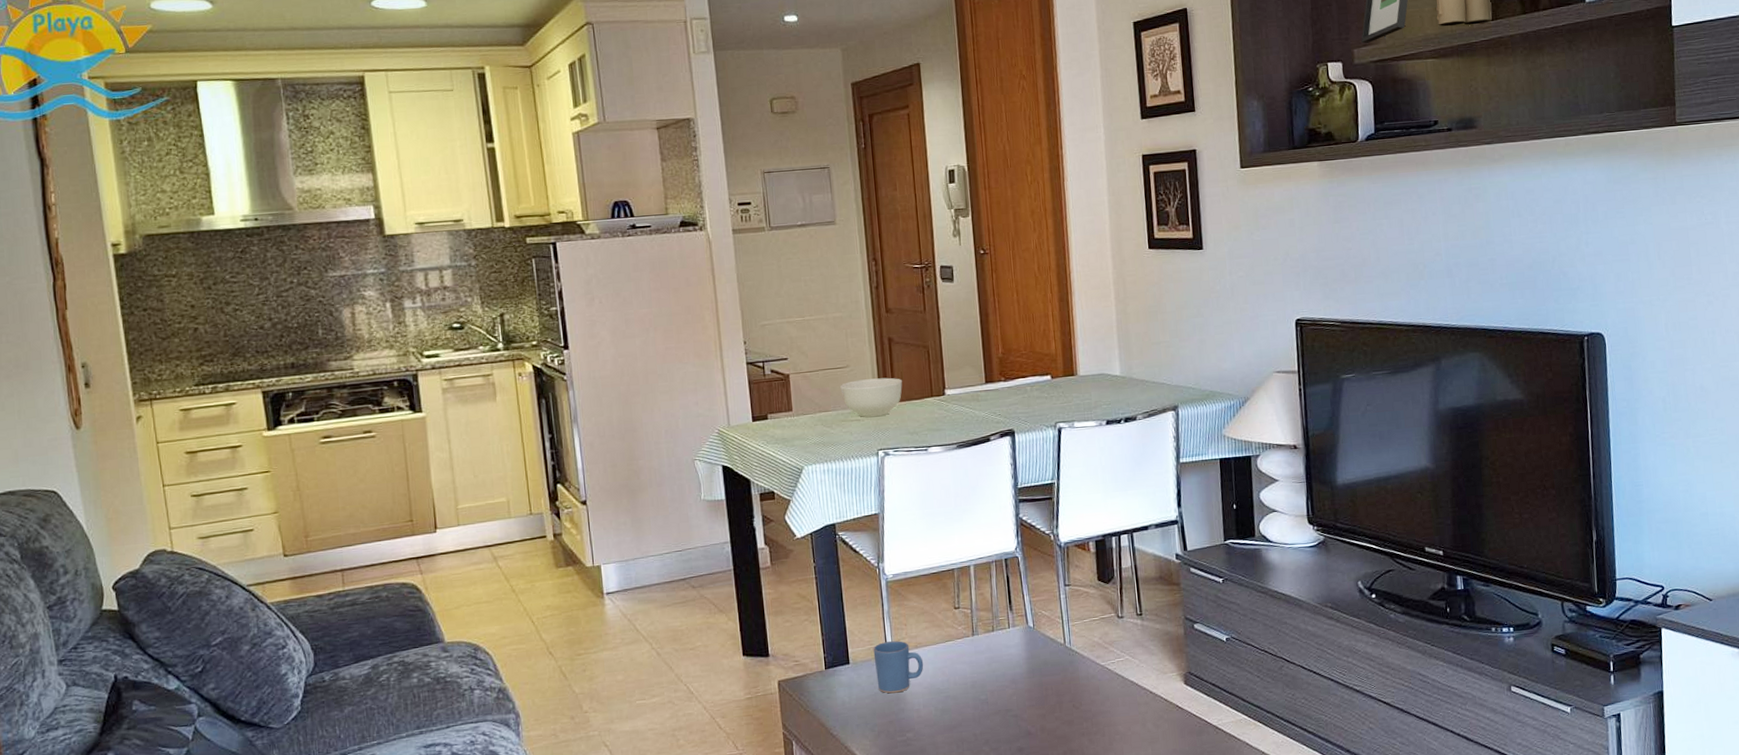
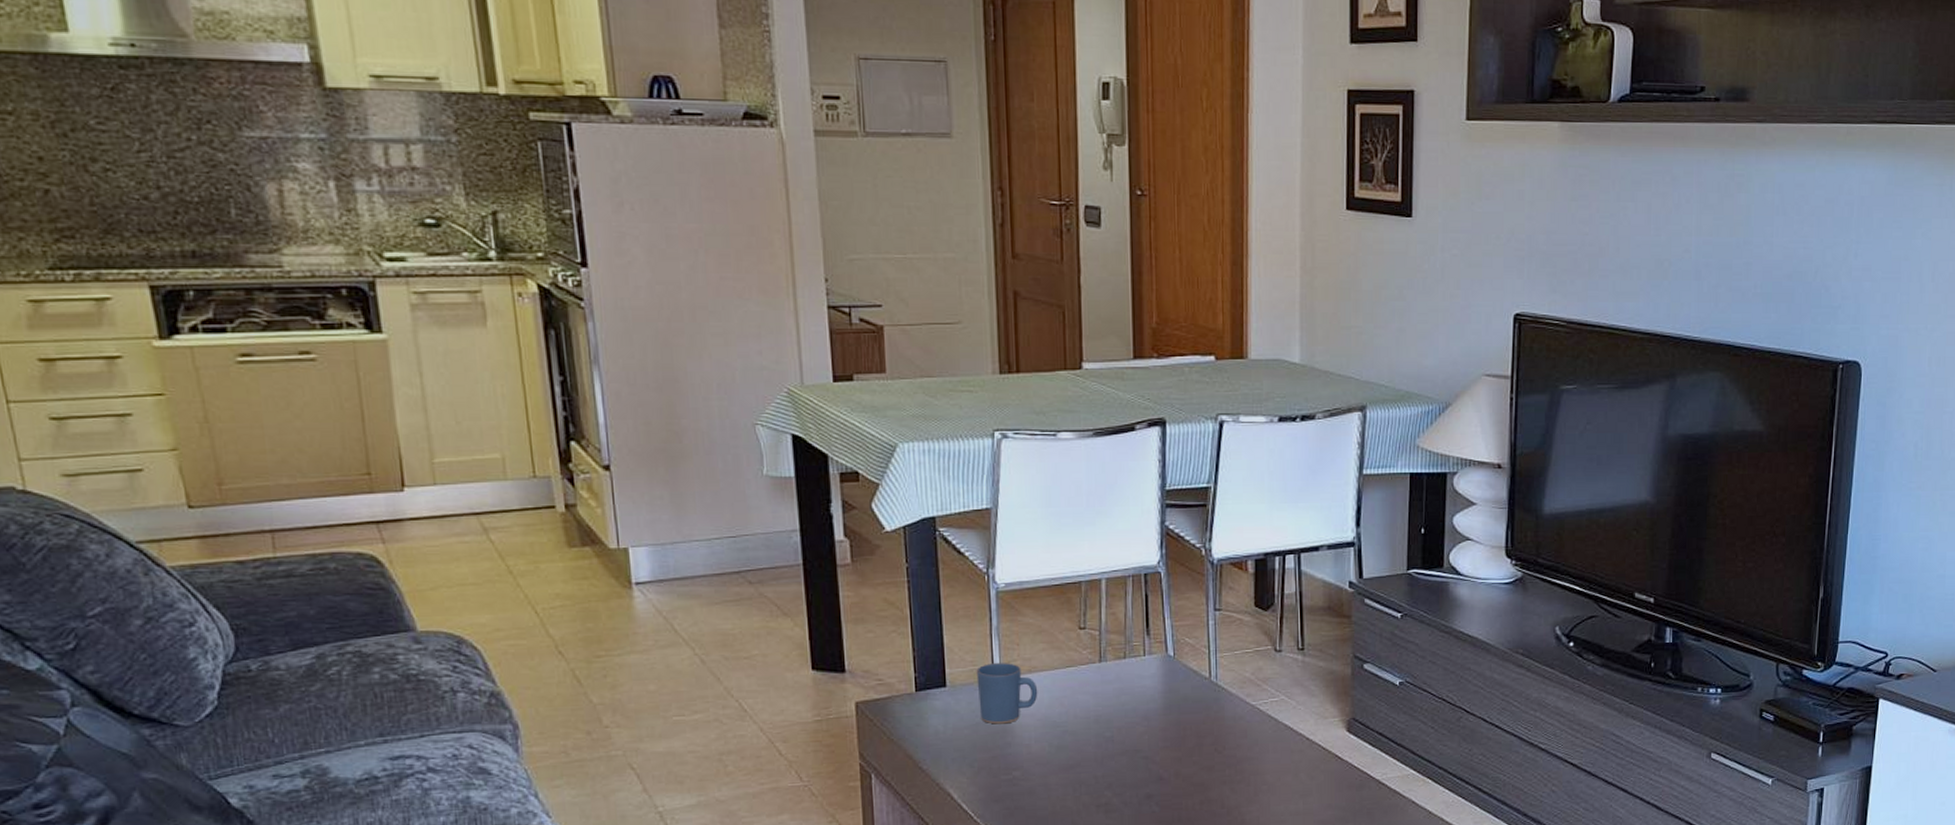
bowl: present [840,377,903,418] -> none [949,341,1030,389]

